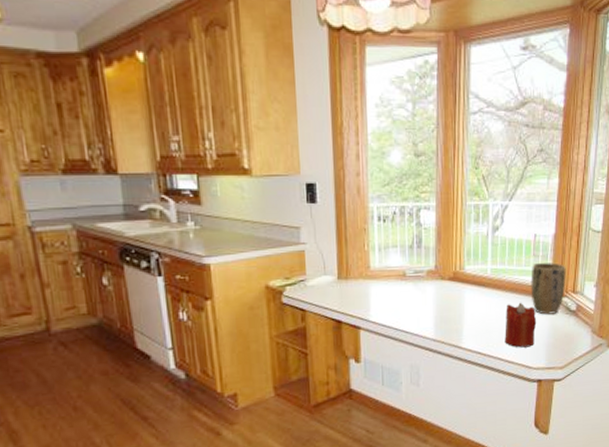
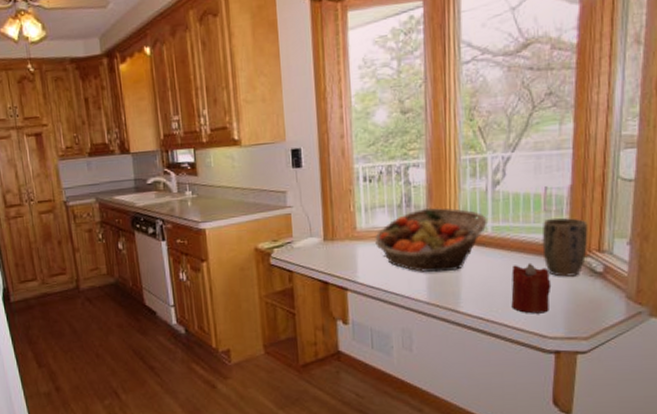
fruit basket: none [388,250,487,311] -> present [375,208,487,273]

